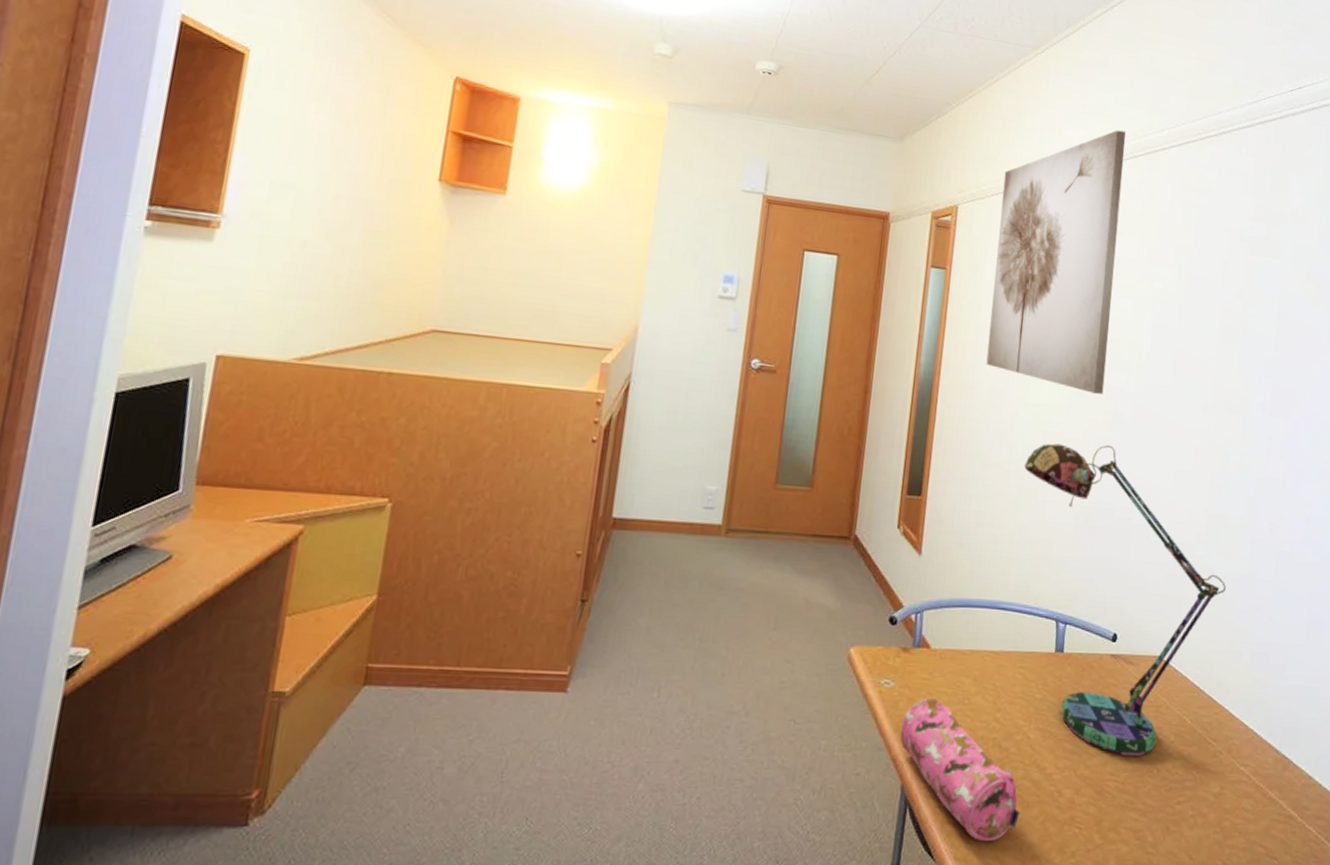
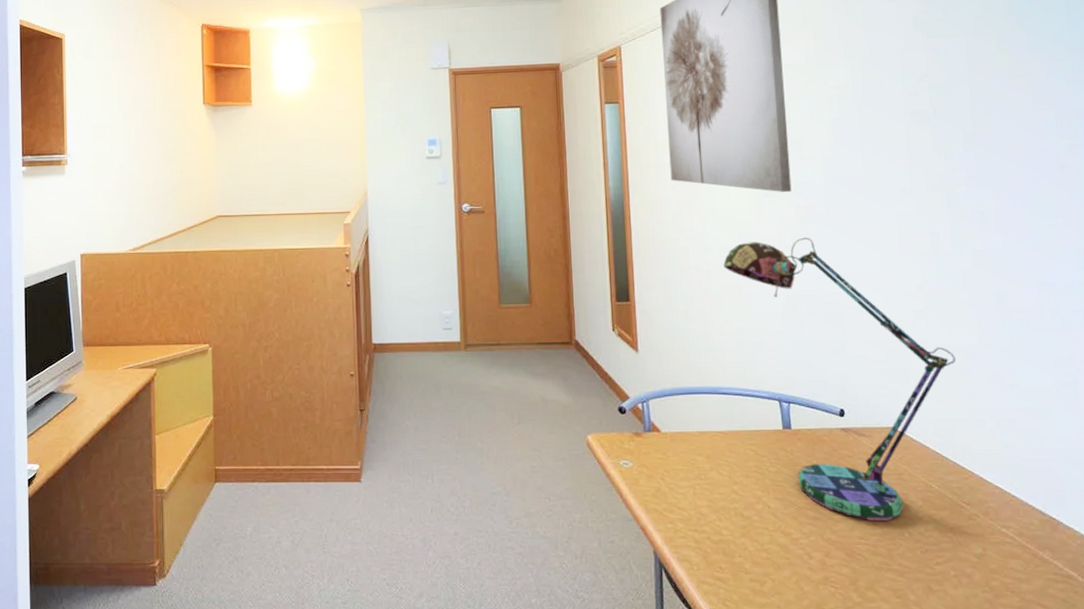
pencil case: present [900,697,1019,842] -> none [645,474,772,600]

